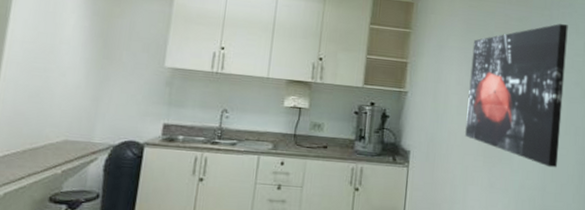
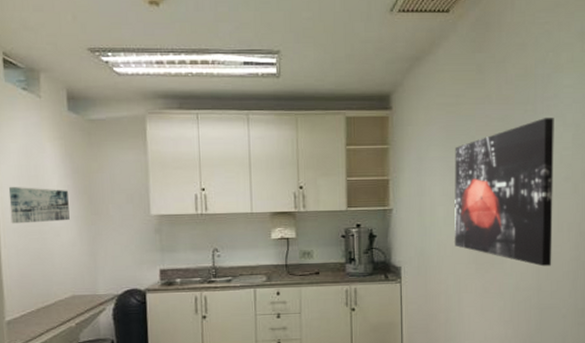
wall art: none [16,20,84,62] -> present [8,187,70,224]

